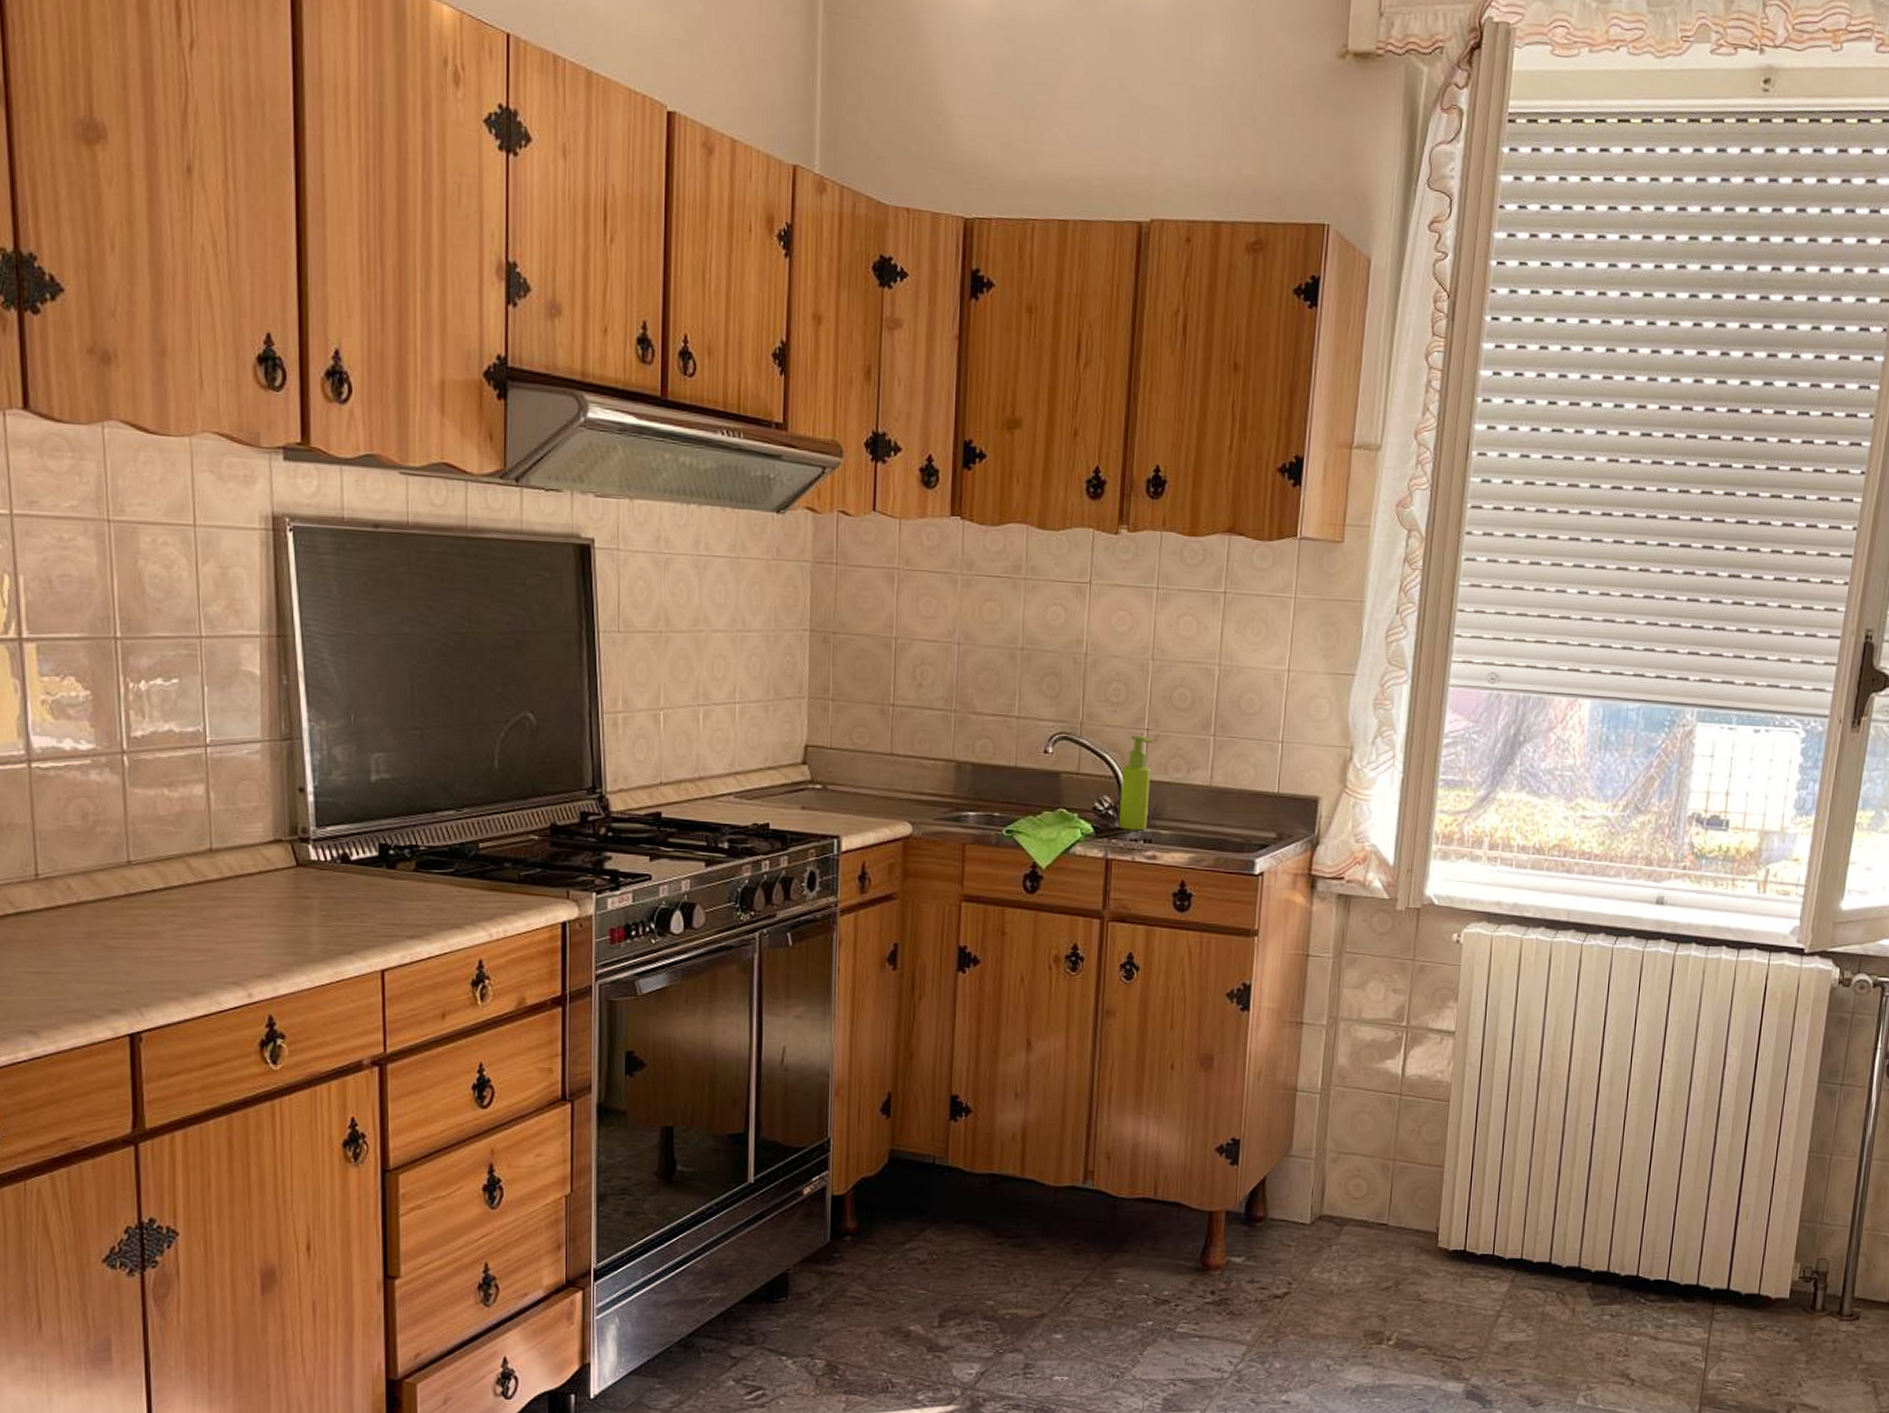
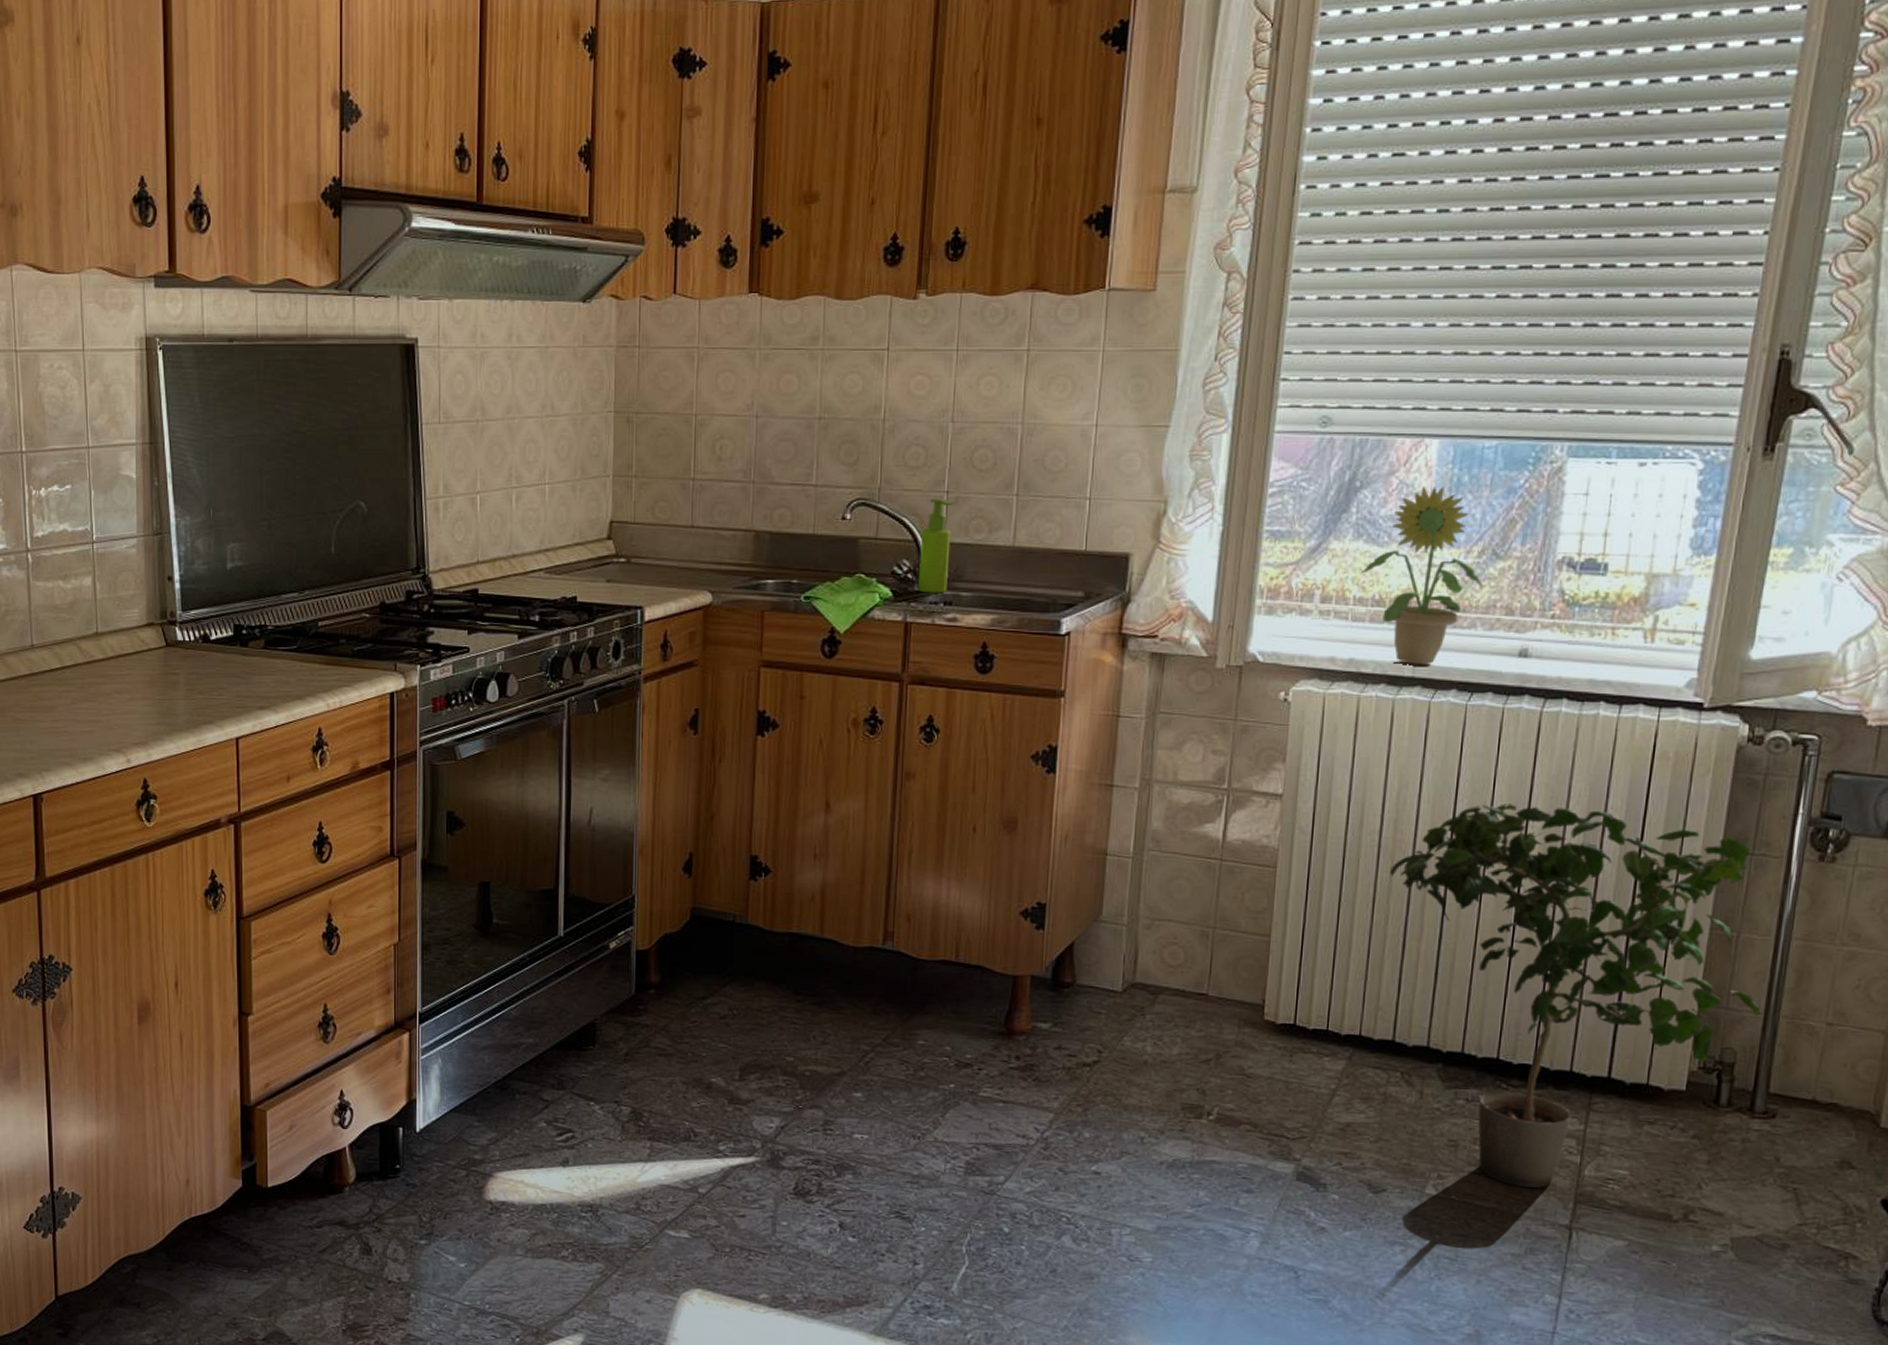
sunflower: none [1524,743,1628,910] -> present [1361,487,1484,664]
potted plant: none [1547,1039,1847,1393] -> present [1389,803,1760,1188]

